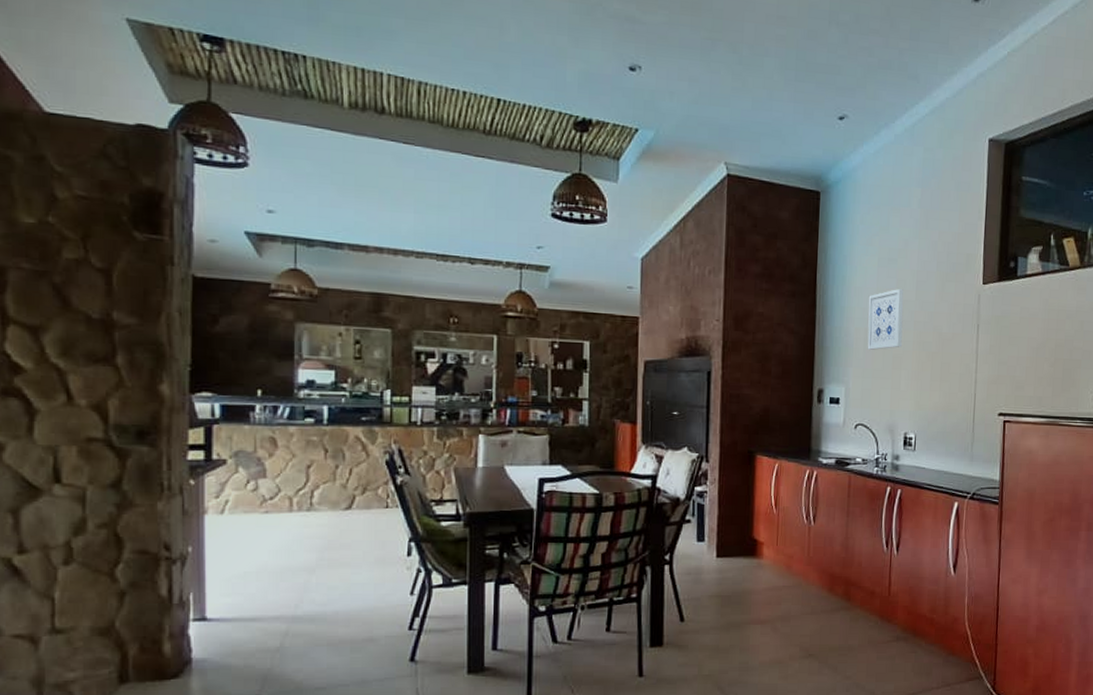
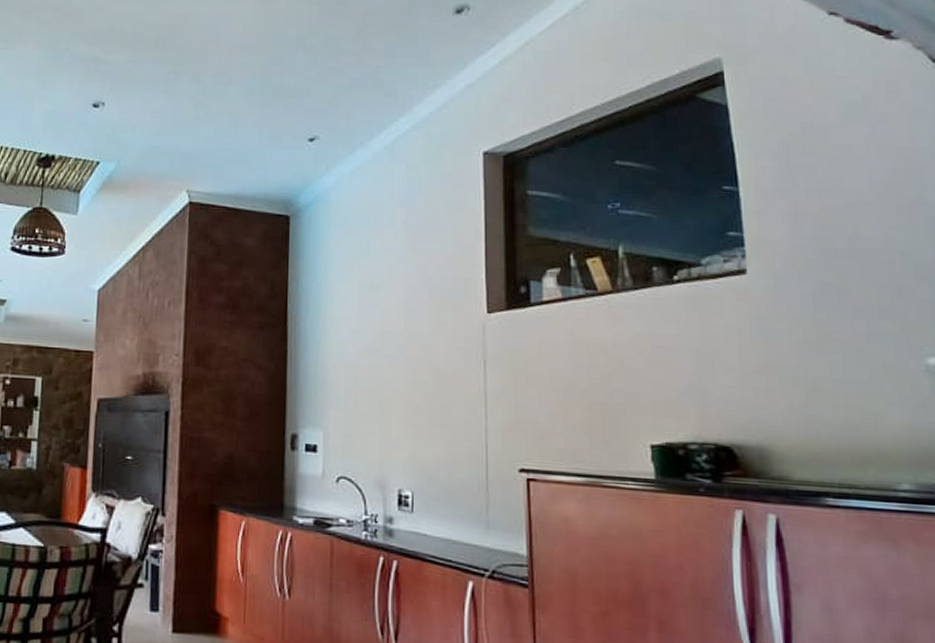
wall art: present [867,288,904,350] -> none [348,318,391,389]

